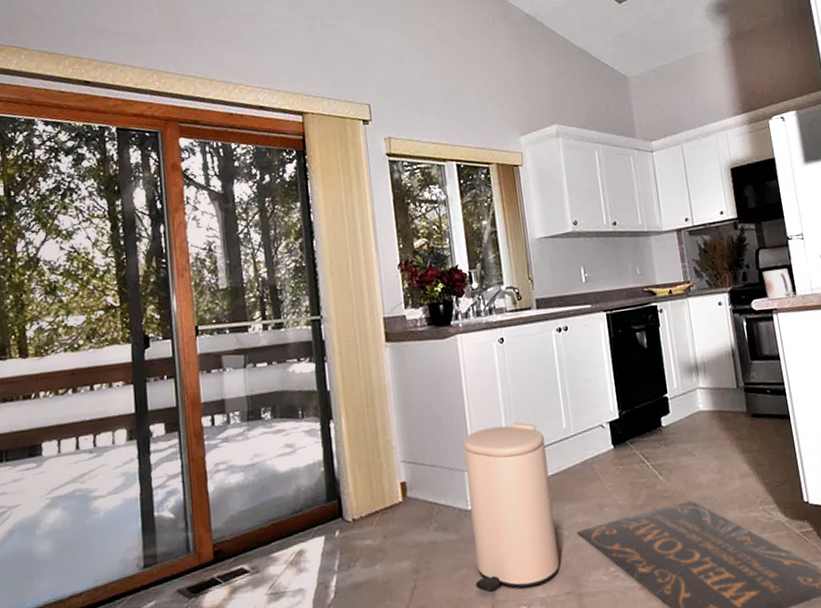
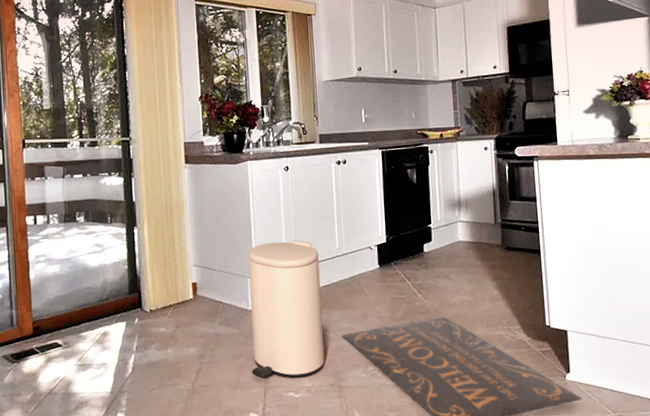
mug: present [761,268,794,300] -> none [527,121,555,148]

